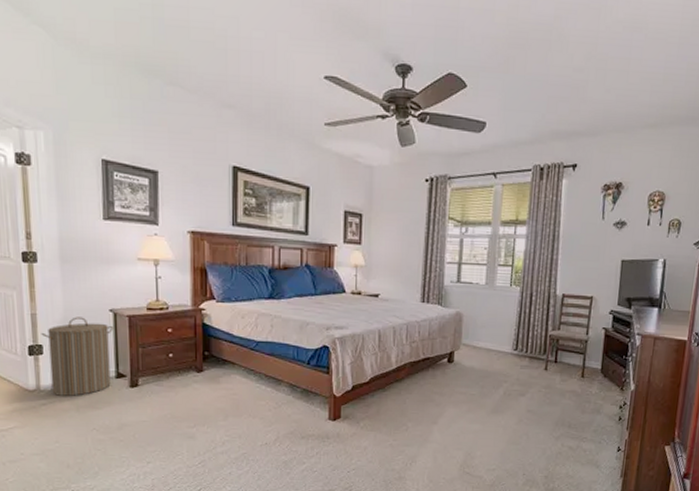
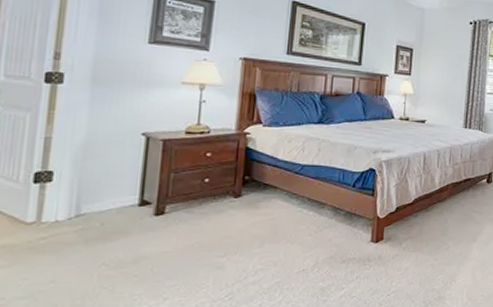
laundry hamper: present [41,317,114,396] -> none [53,140,144,228]

